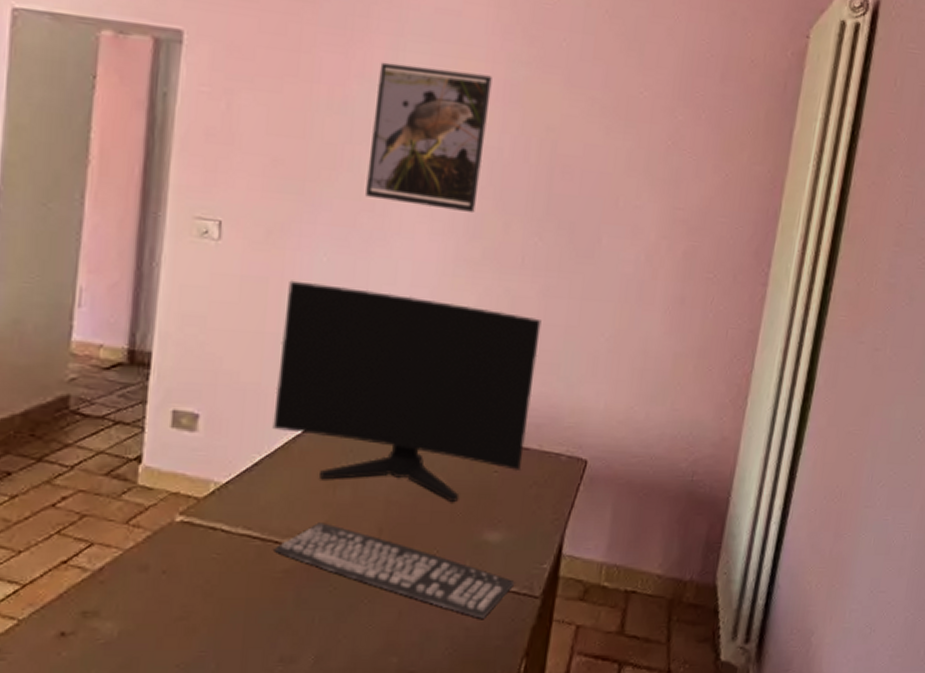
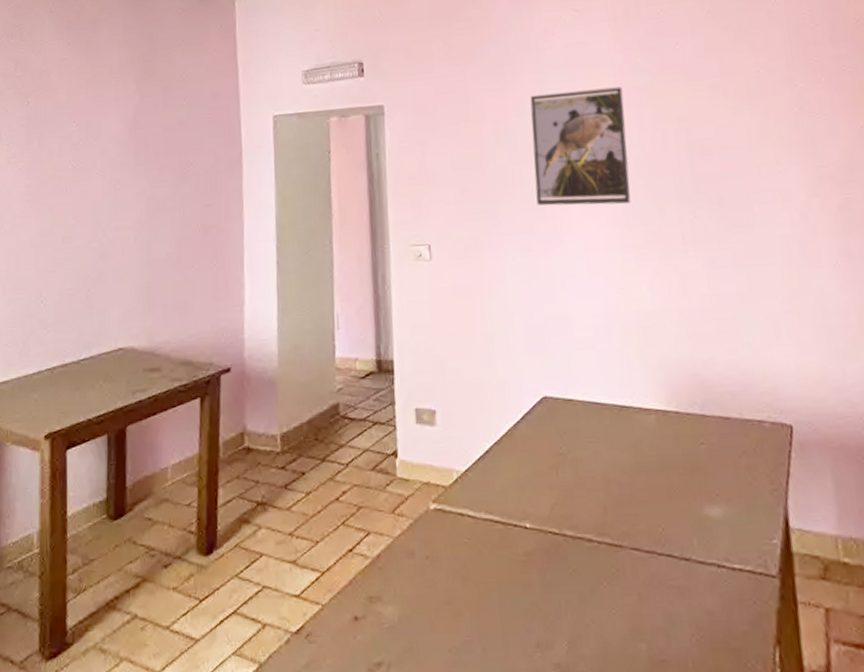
computer monitor: present [272,280,542,502] -> none [489,285,726,477]
keyboard: present [274,522,515,619] -> none [514,504,748,601]

